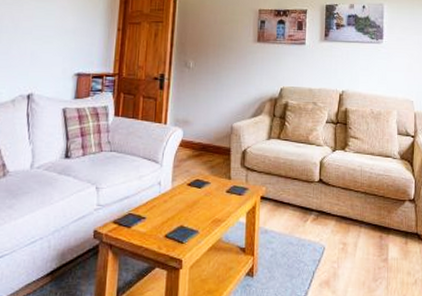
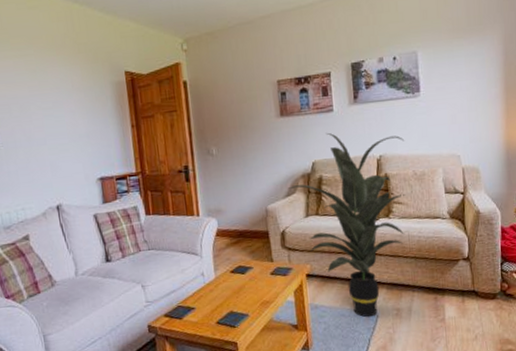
indoor plant: none [255,62,366,249] -> present [288,132,406,318]

